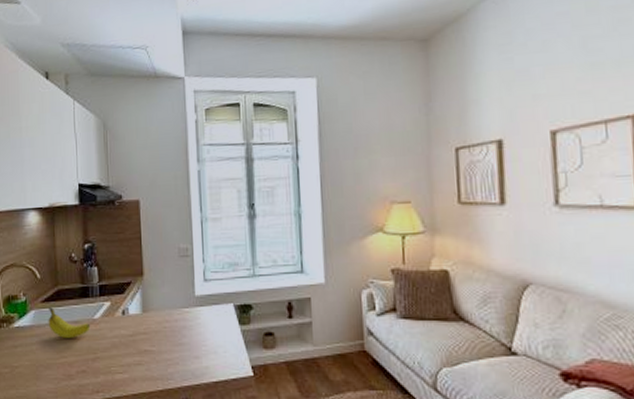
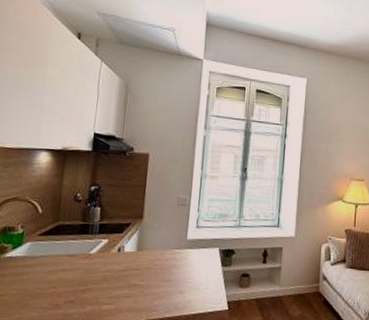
fruit: present [48,307,91,338] -> none [42,241,86,270]

